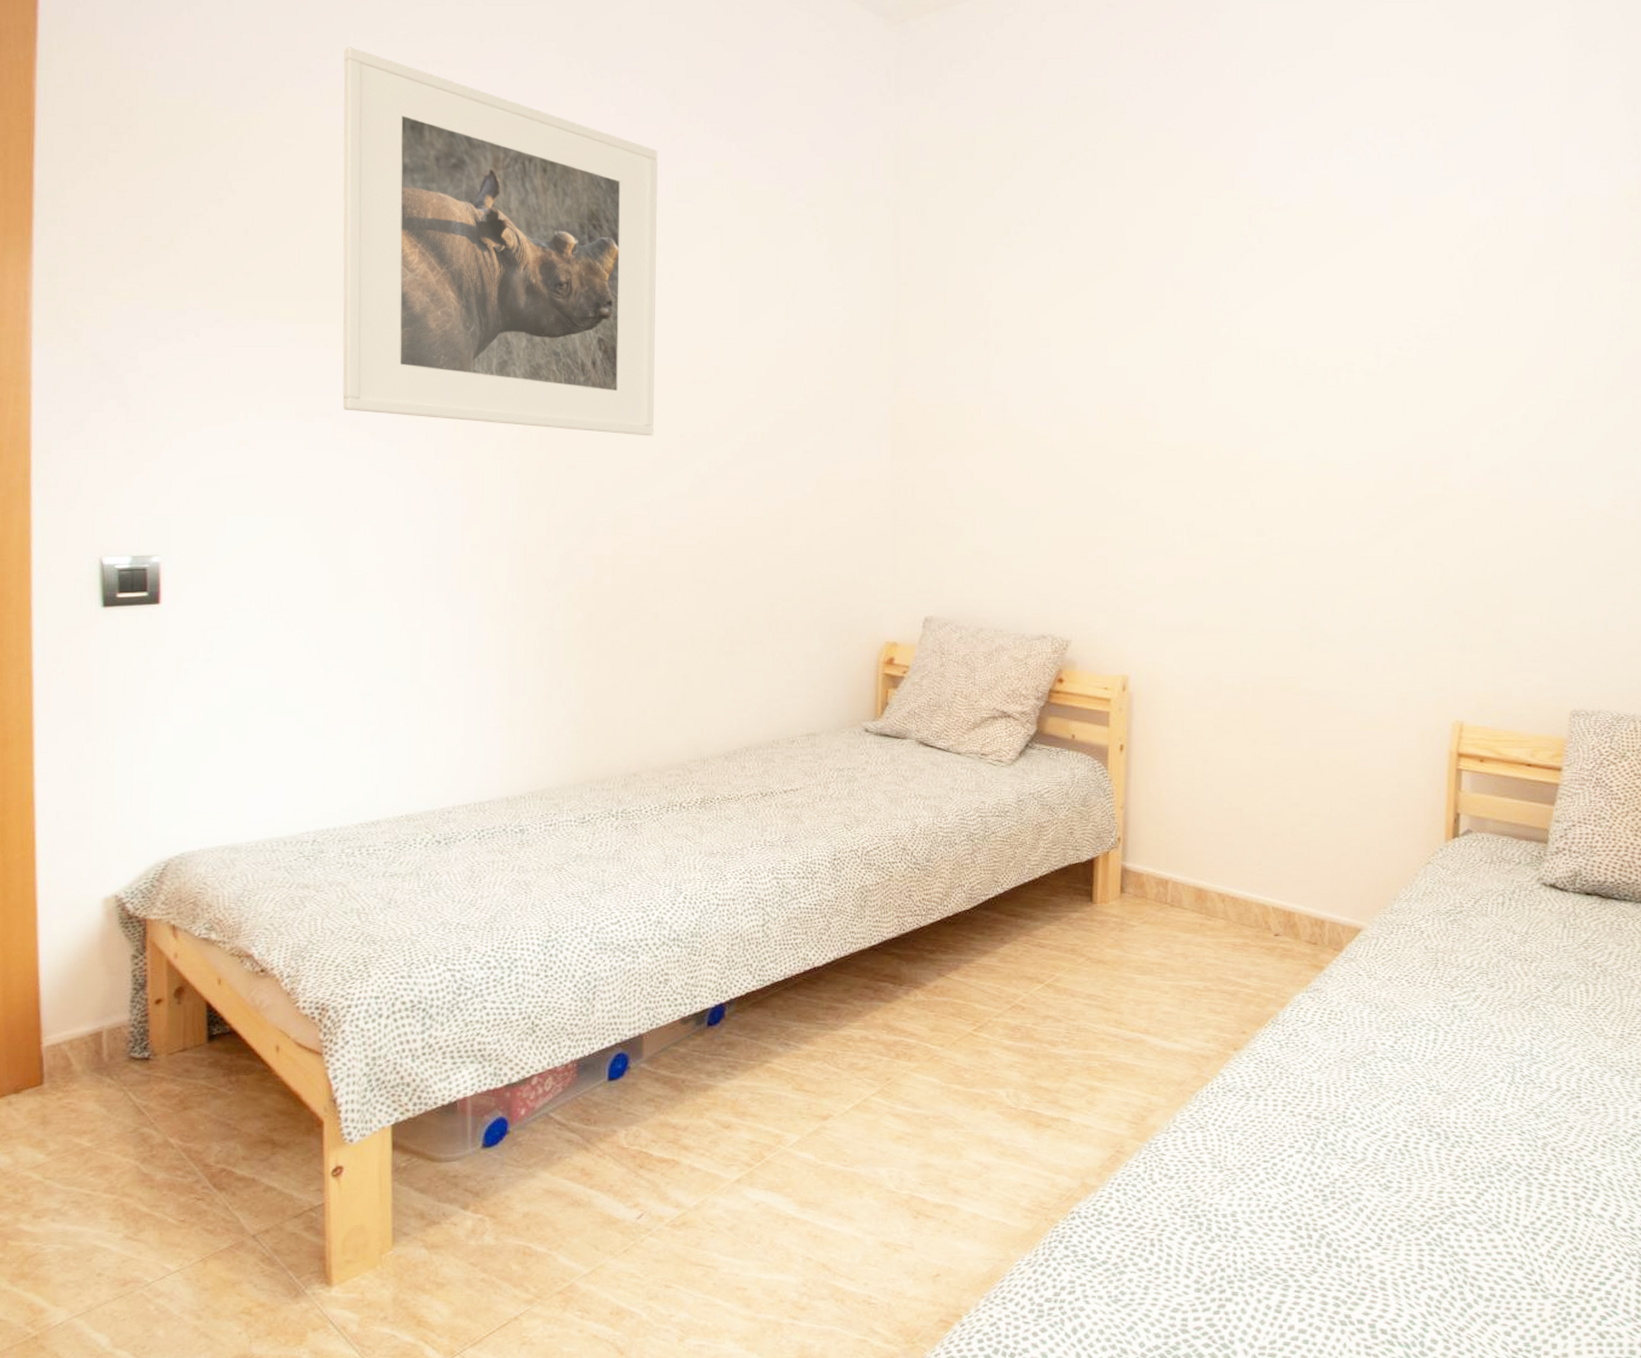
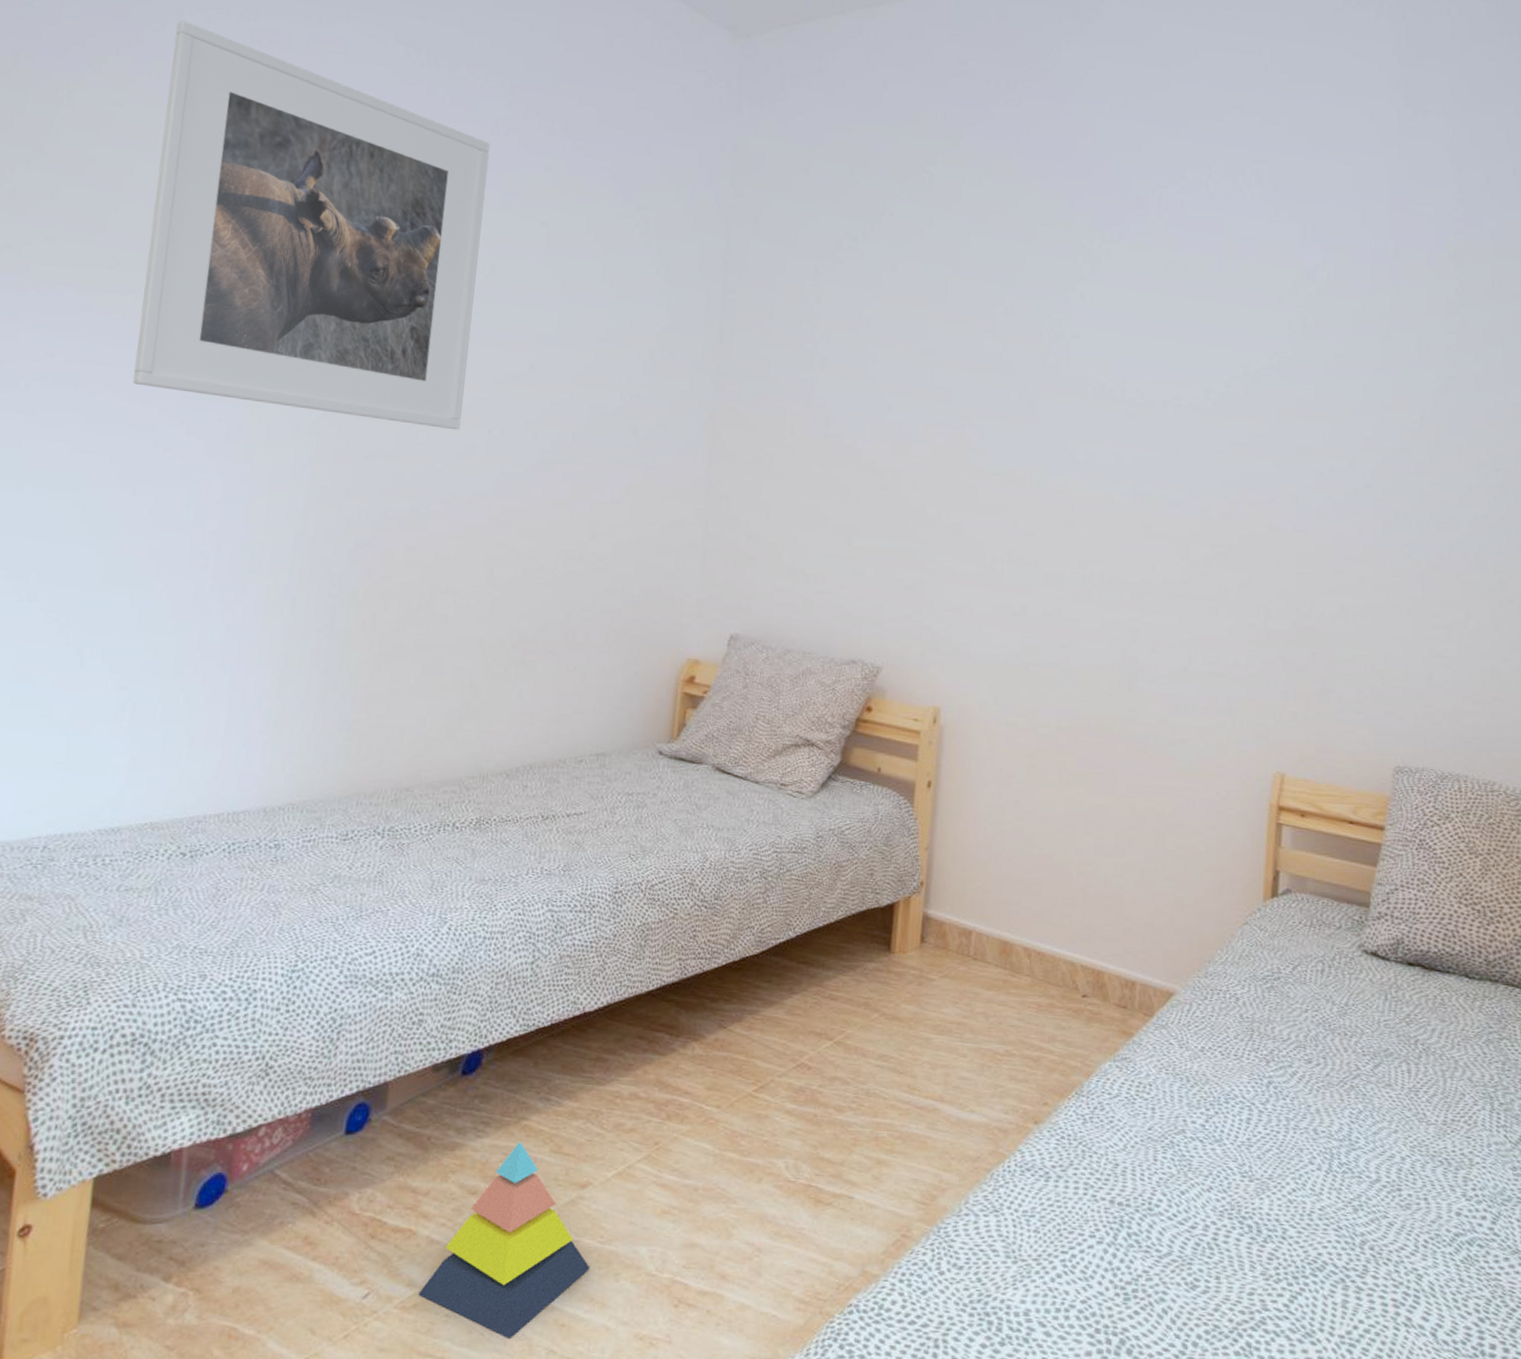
stacking toy: none [685,1082,836,1250] -> present [418,1141,590,1340]

